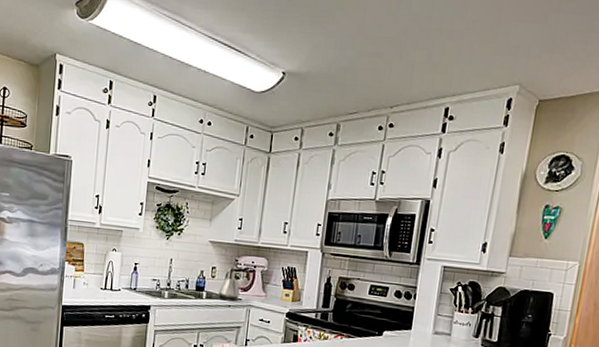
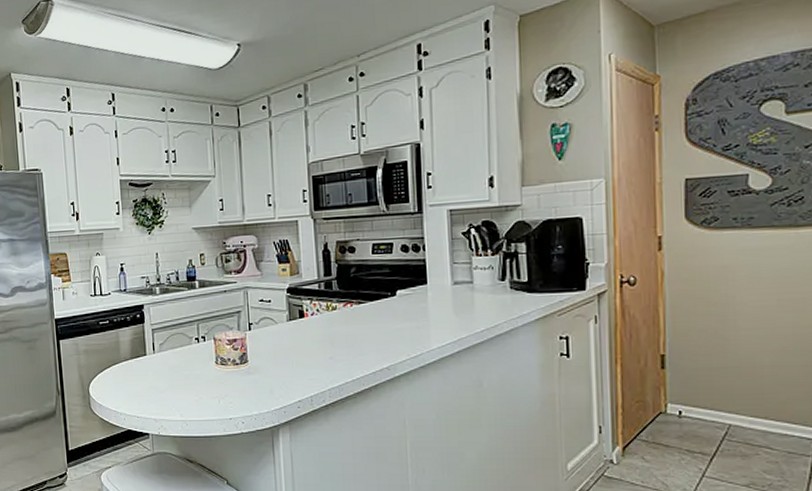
kettle: present [218,266,241,302] -> none [211,249,235,287]

